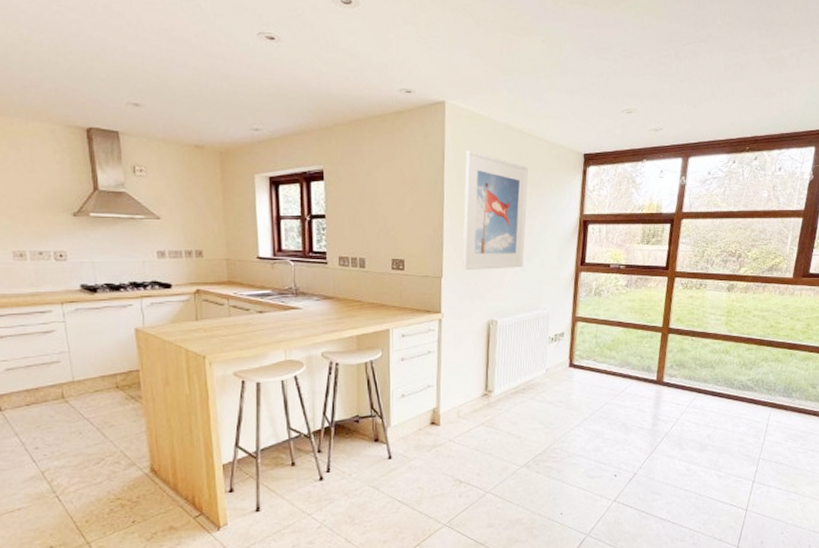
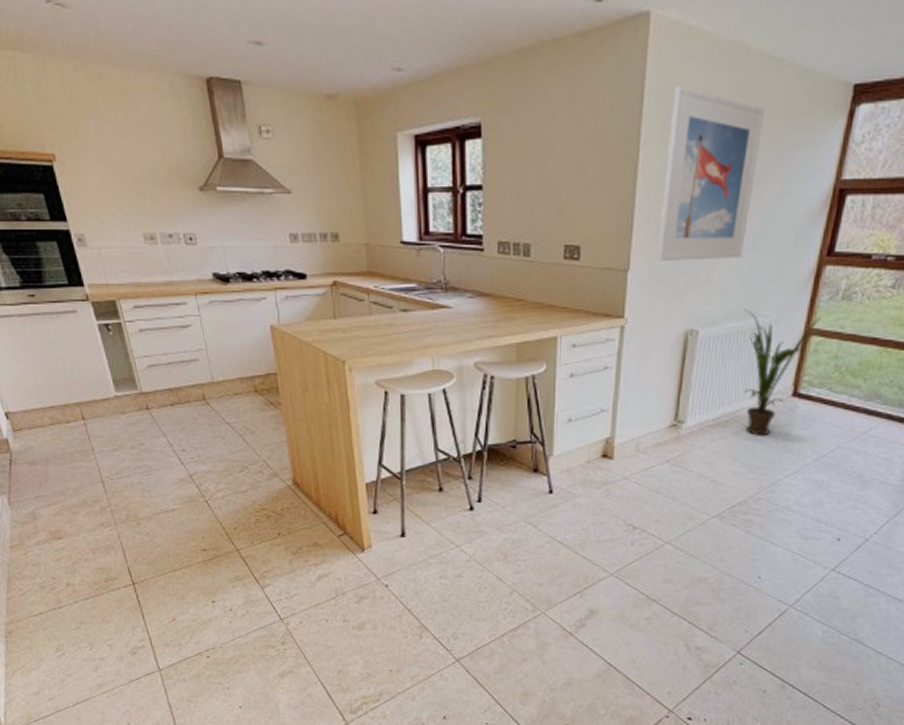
house plant: none [528,304,582,399] -> present [743,309,821,436]

